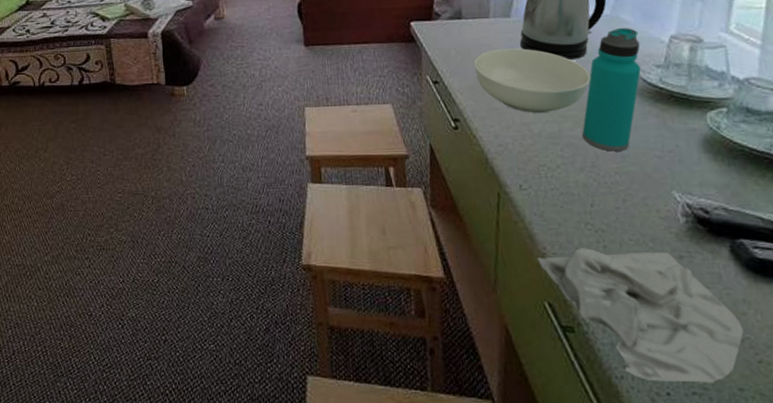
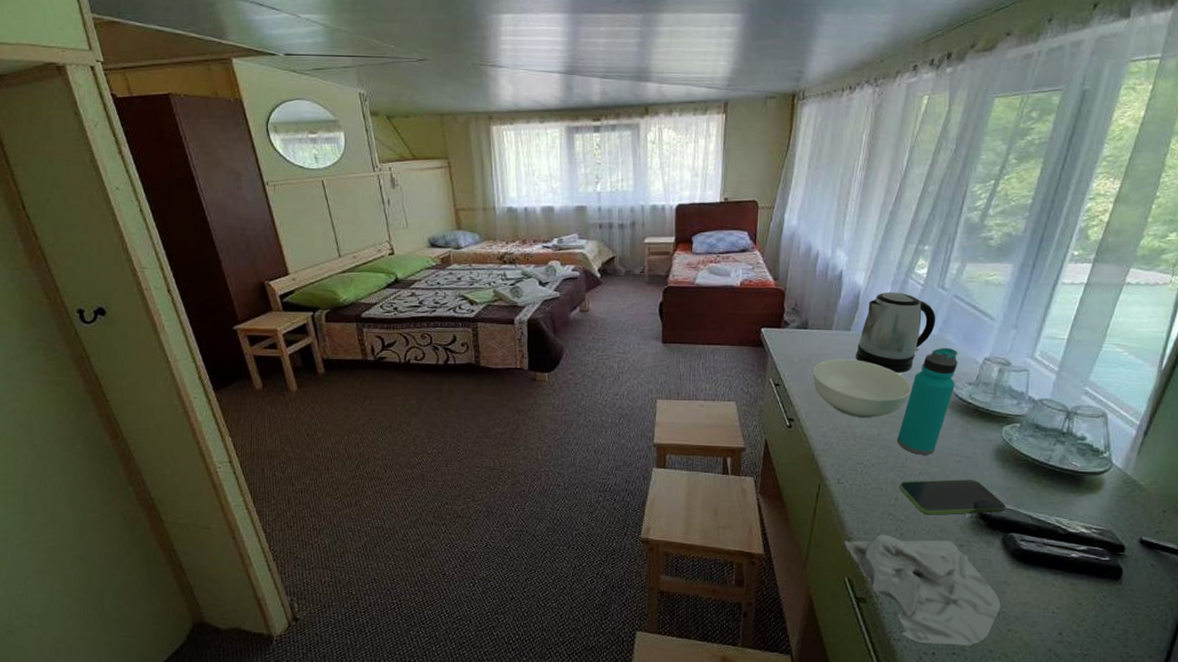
phone: none [593,177,729,222] -> present [899,479,1007,515]

